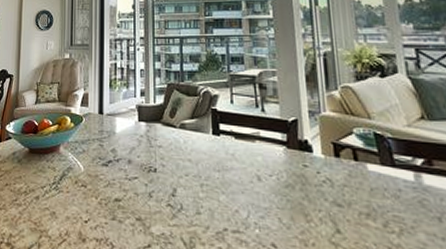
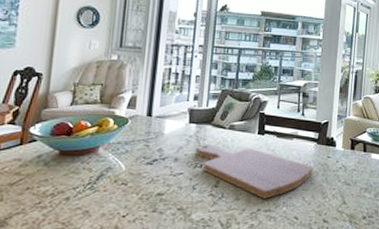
cutting board: none [148,145,287,216] -> present [196,144,313,199]

